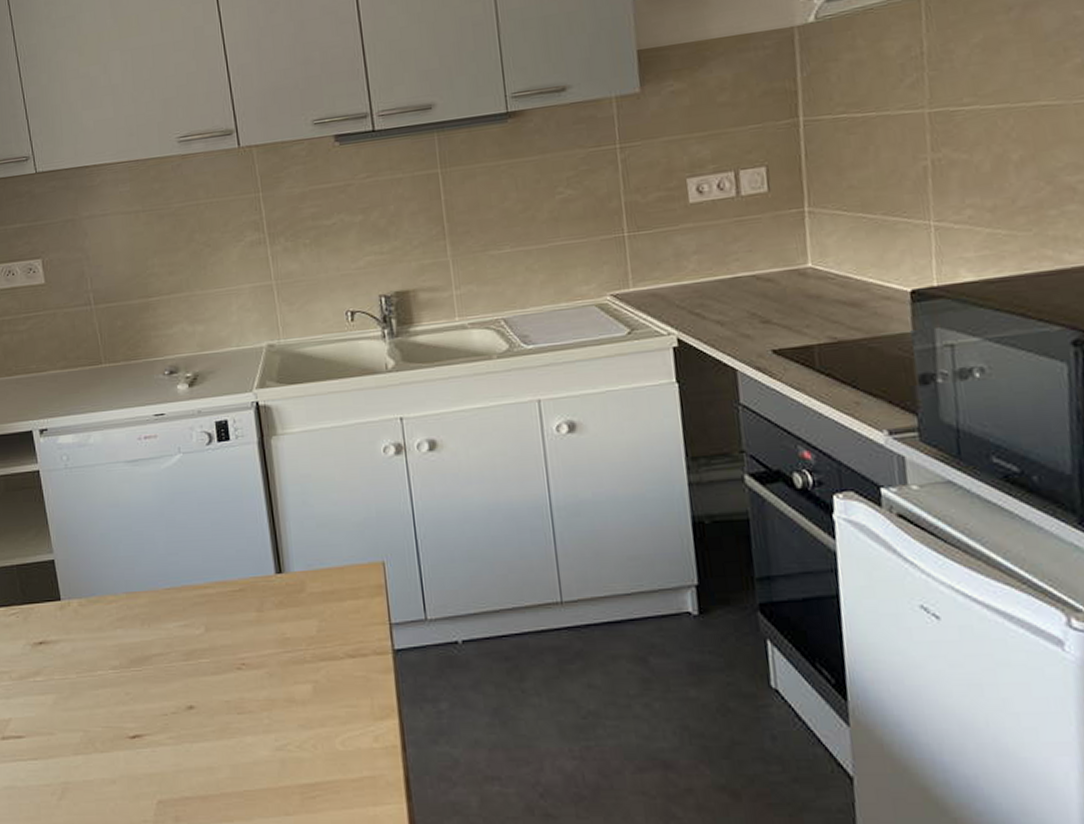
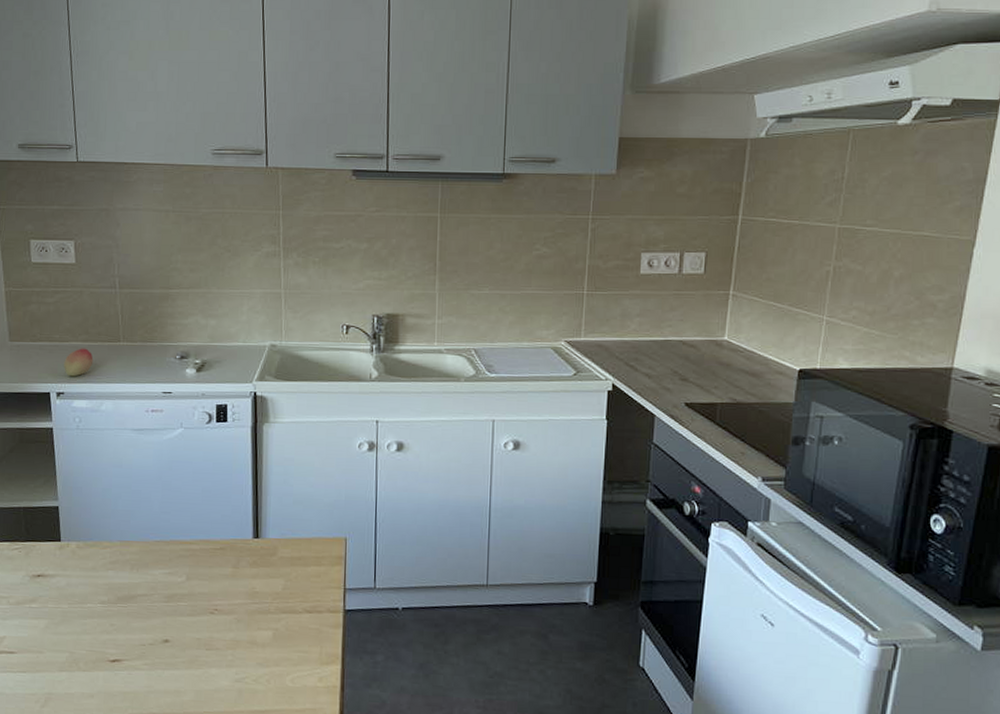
fruit: none [44,376,75,410] -> present [64,348,94,377]

